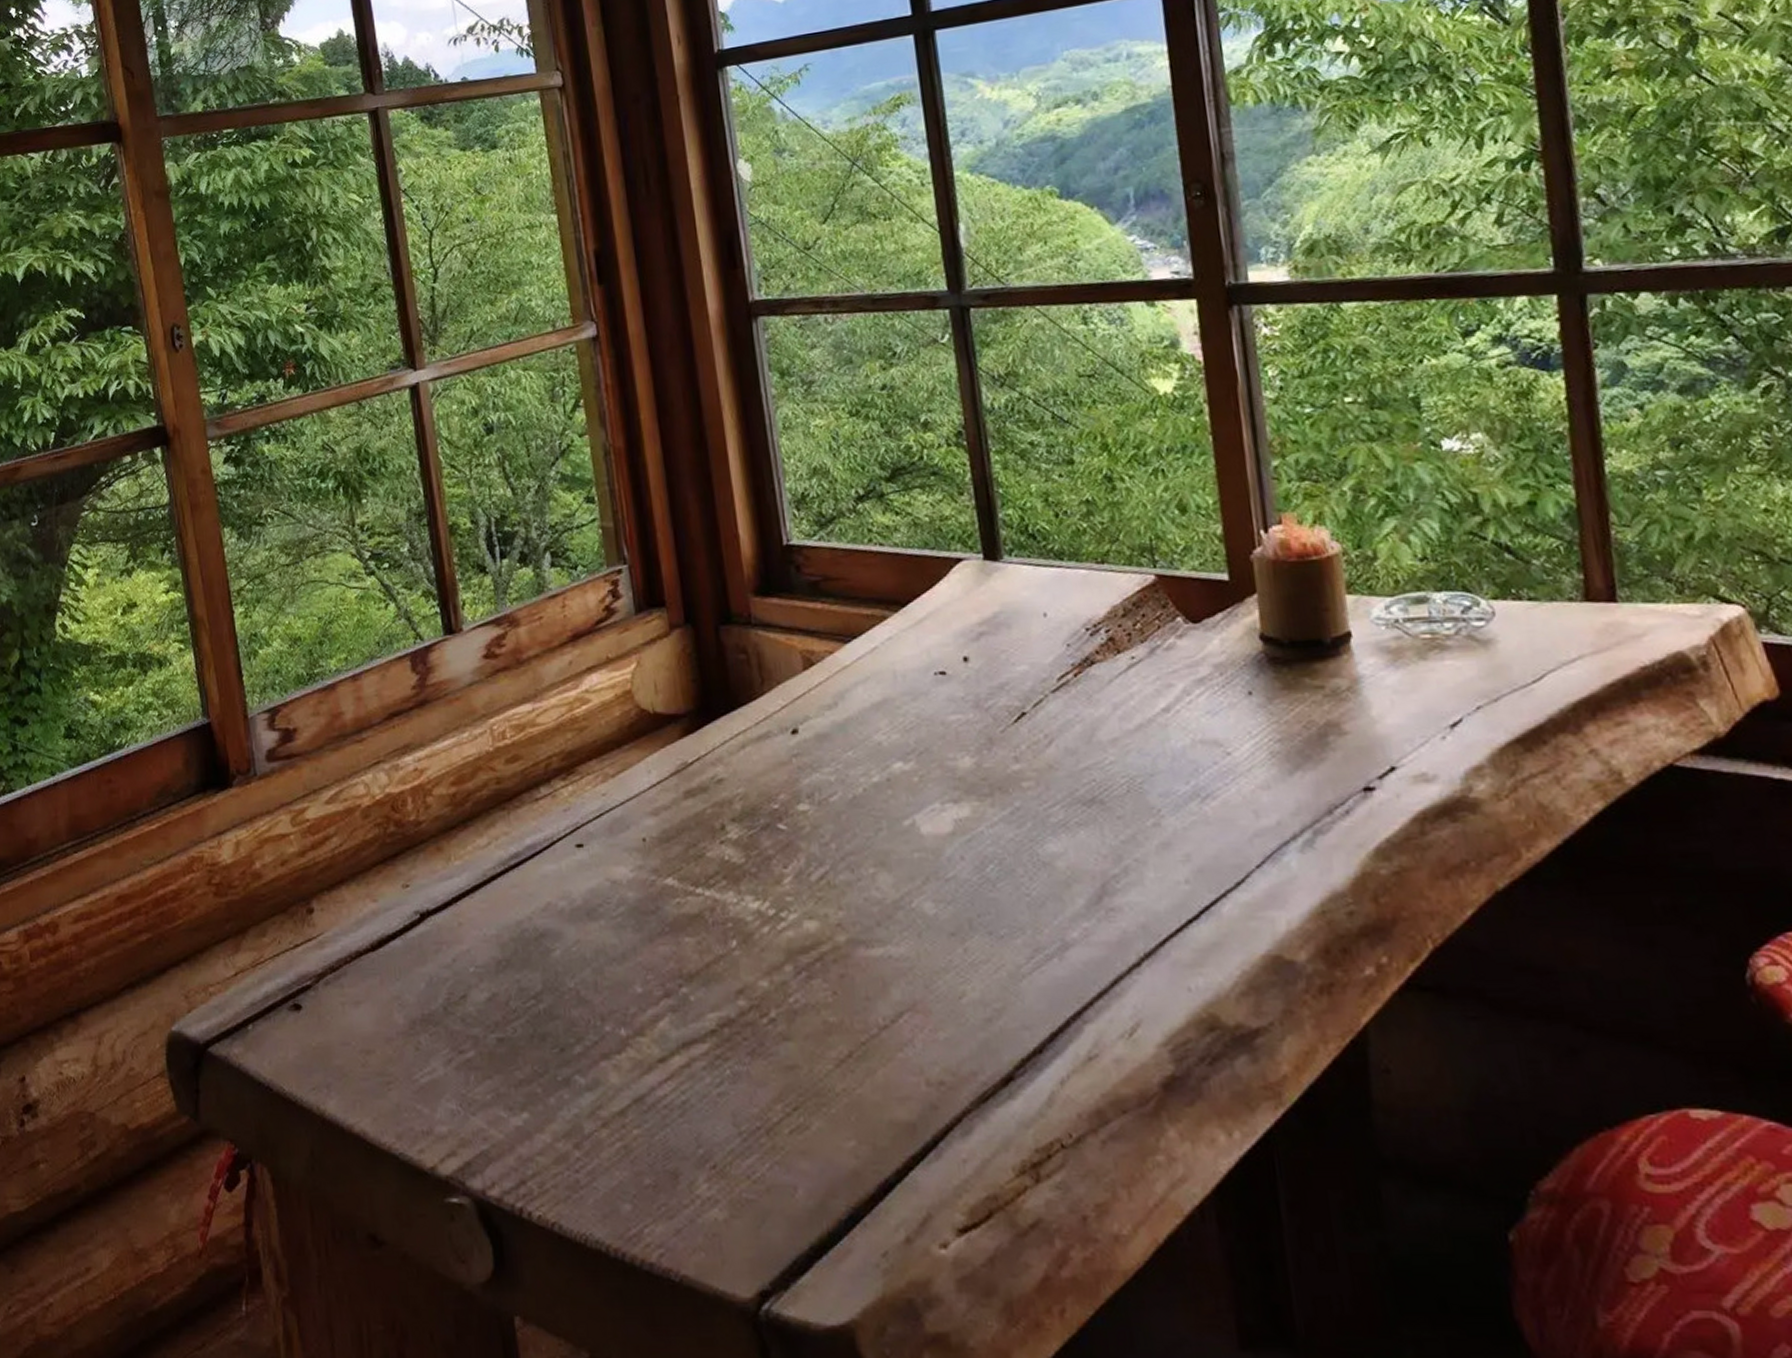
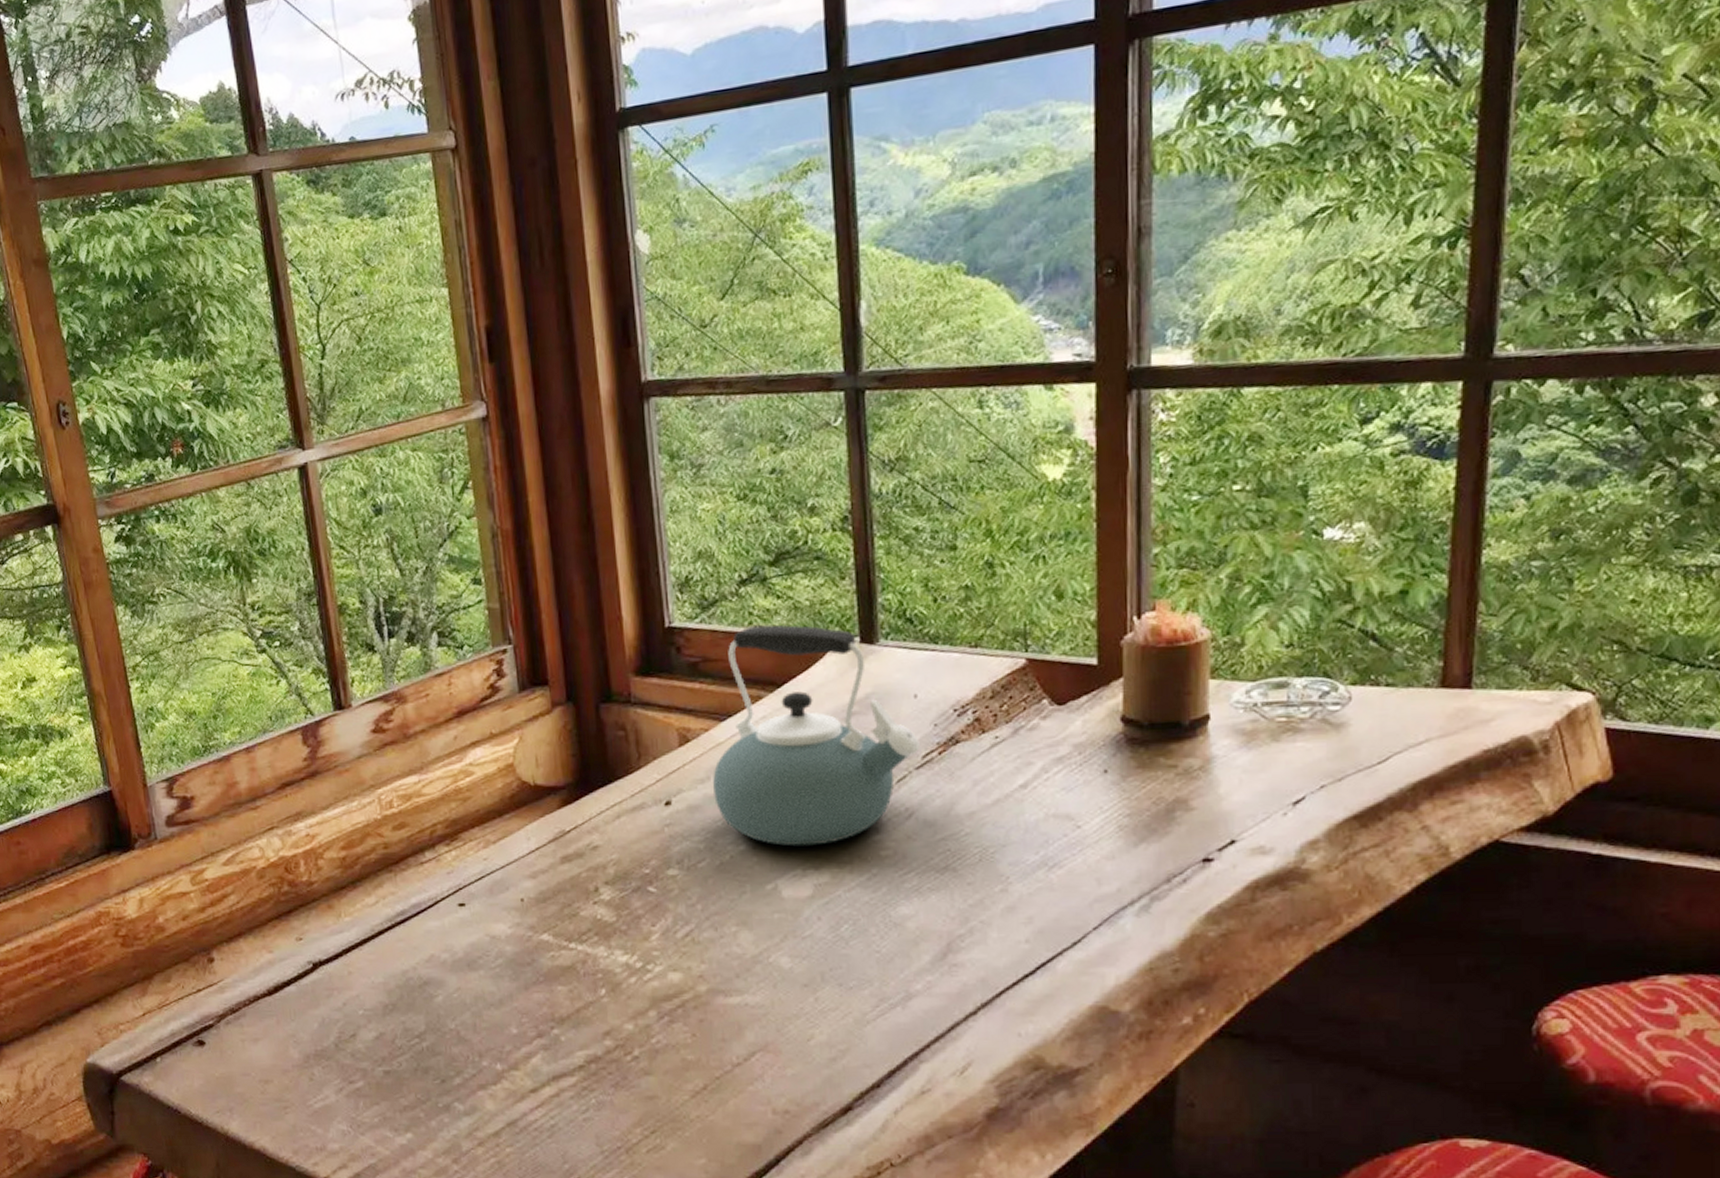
kettle: none [840,541,1054,778] -> present [712,624,920,847]

